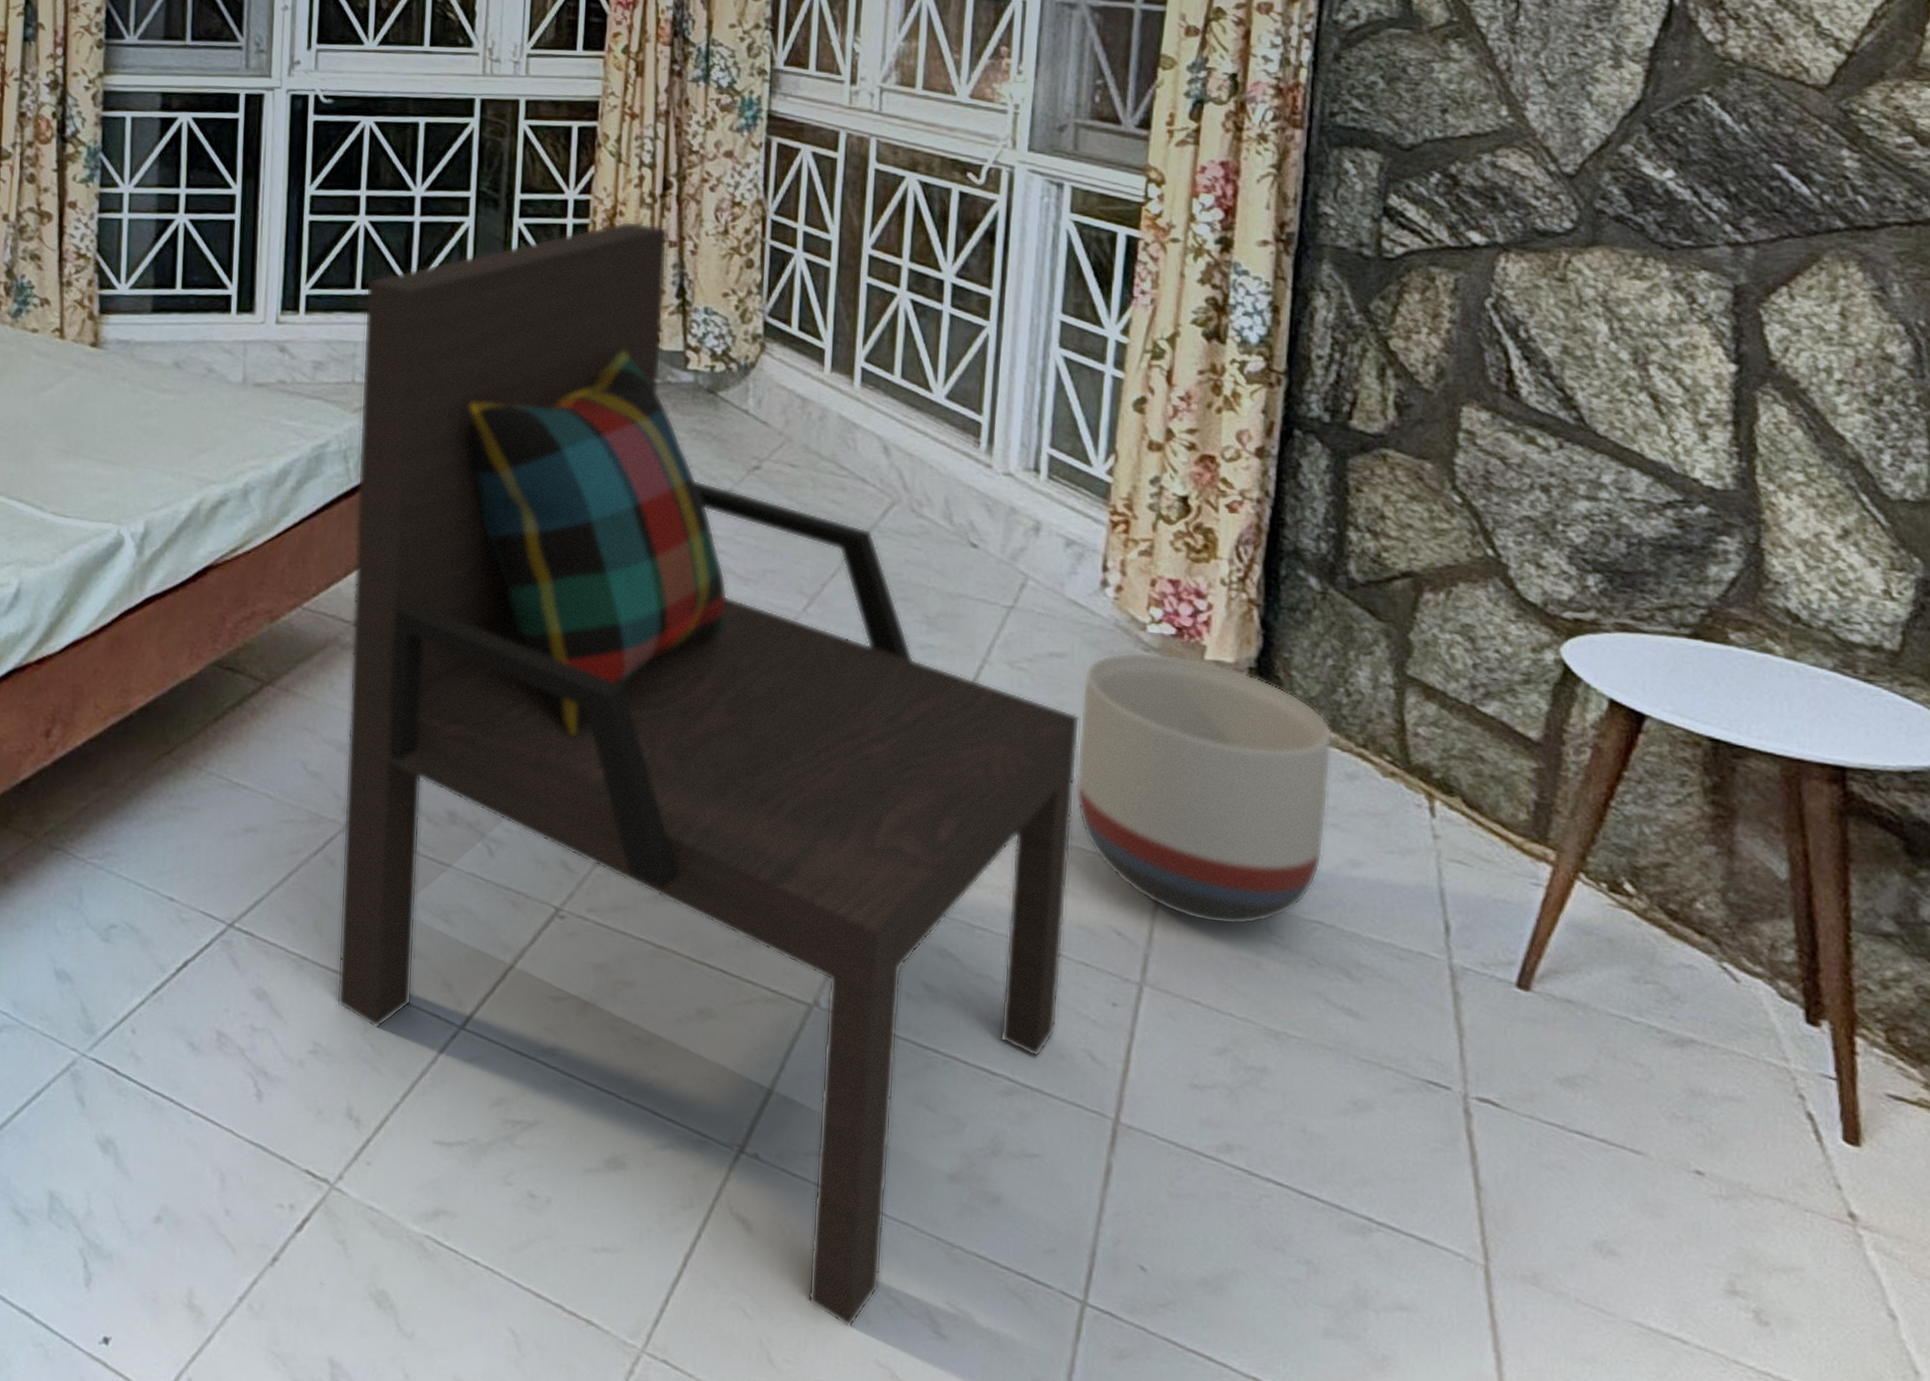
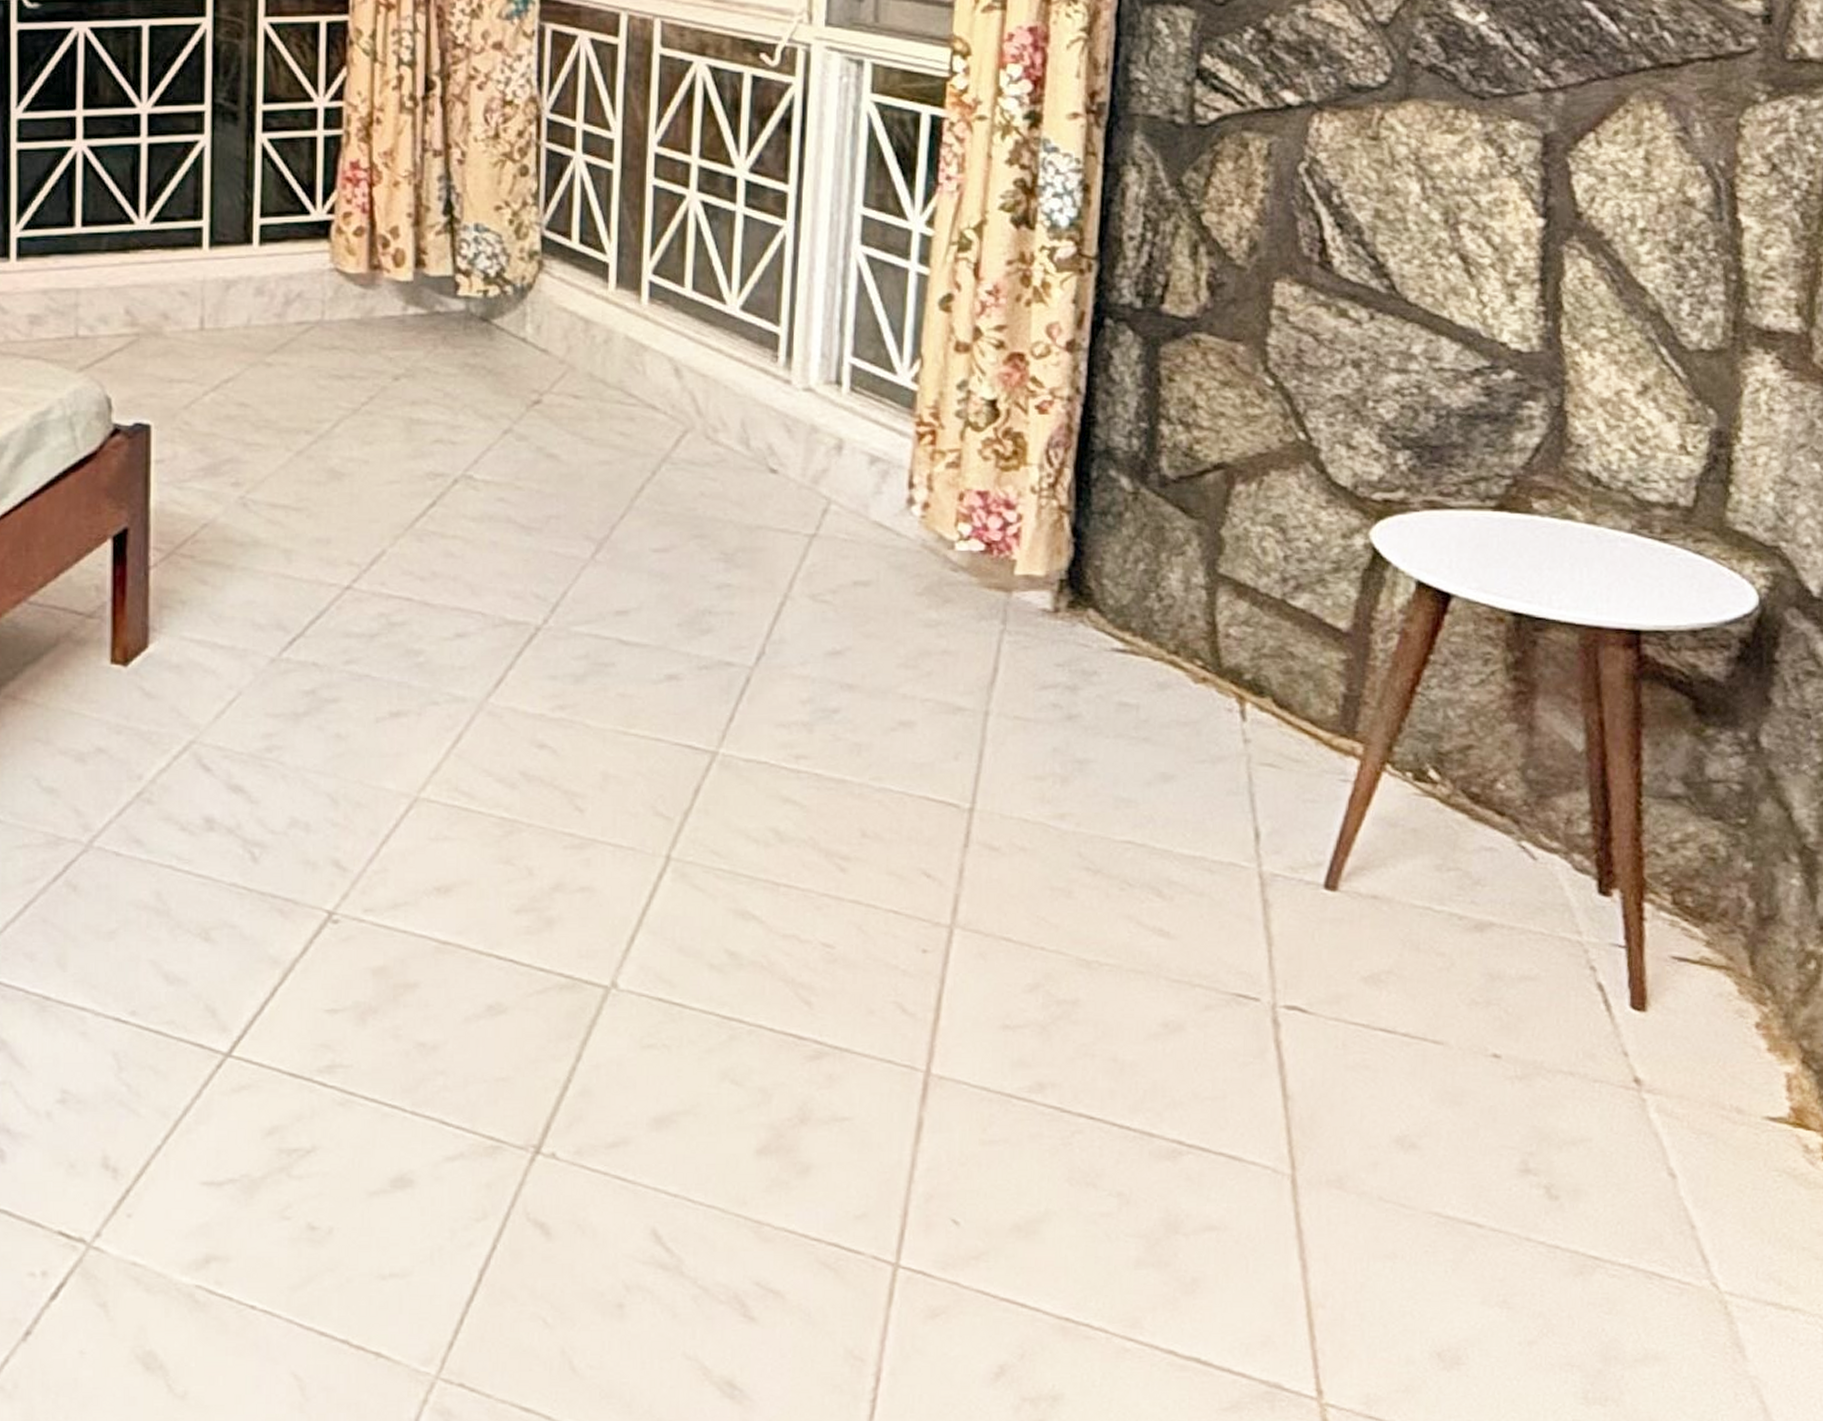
armchair: present [336,221,1080,1328] -> none [85,129,887,1323]
planter: present [1074,651,1332,925] -> none [881,572,1144,855]

